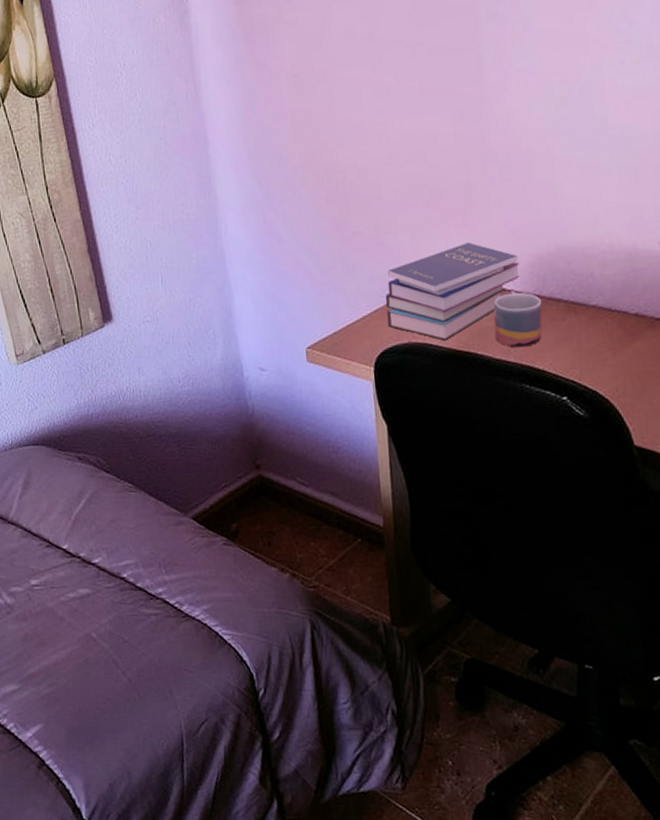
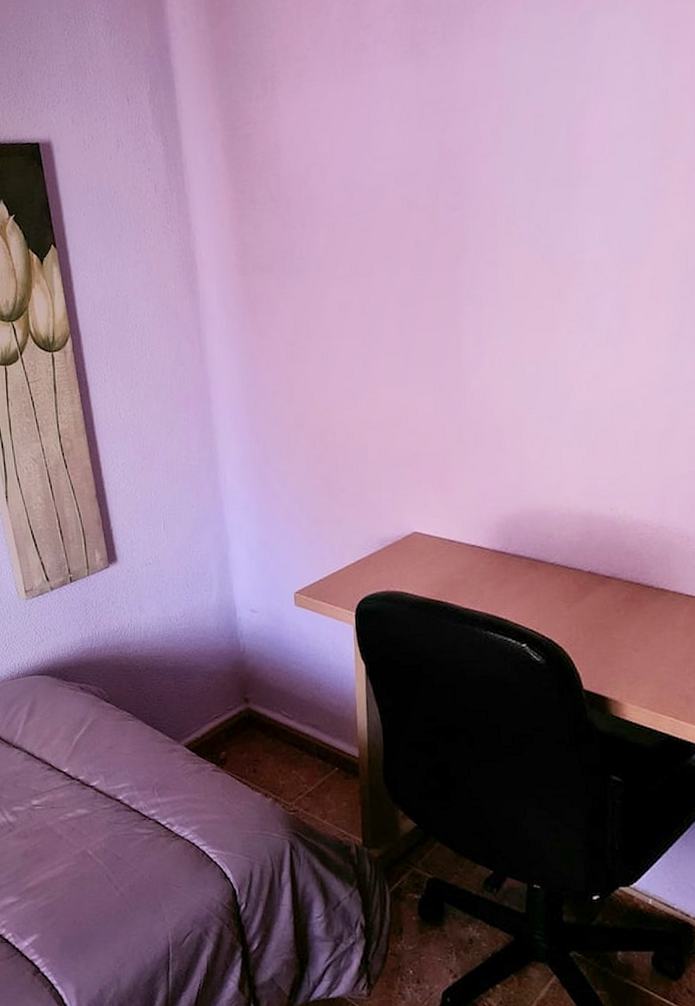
books: present [385,242,520,341] -> none [367,502,488,590]
mug: present [493,291,543,348] -> none [464,547,507,598]

